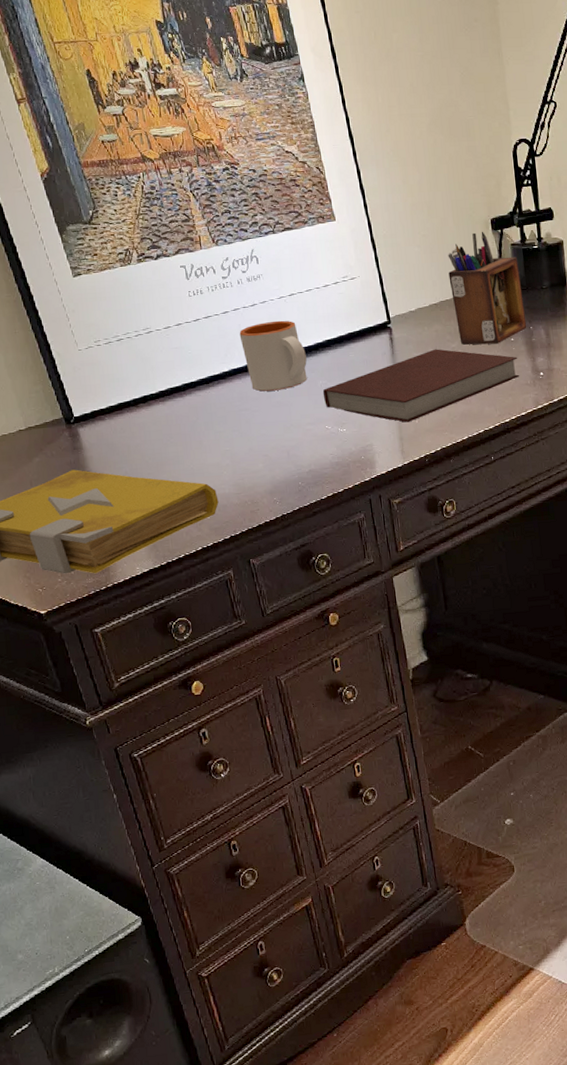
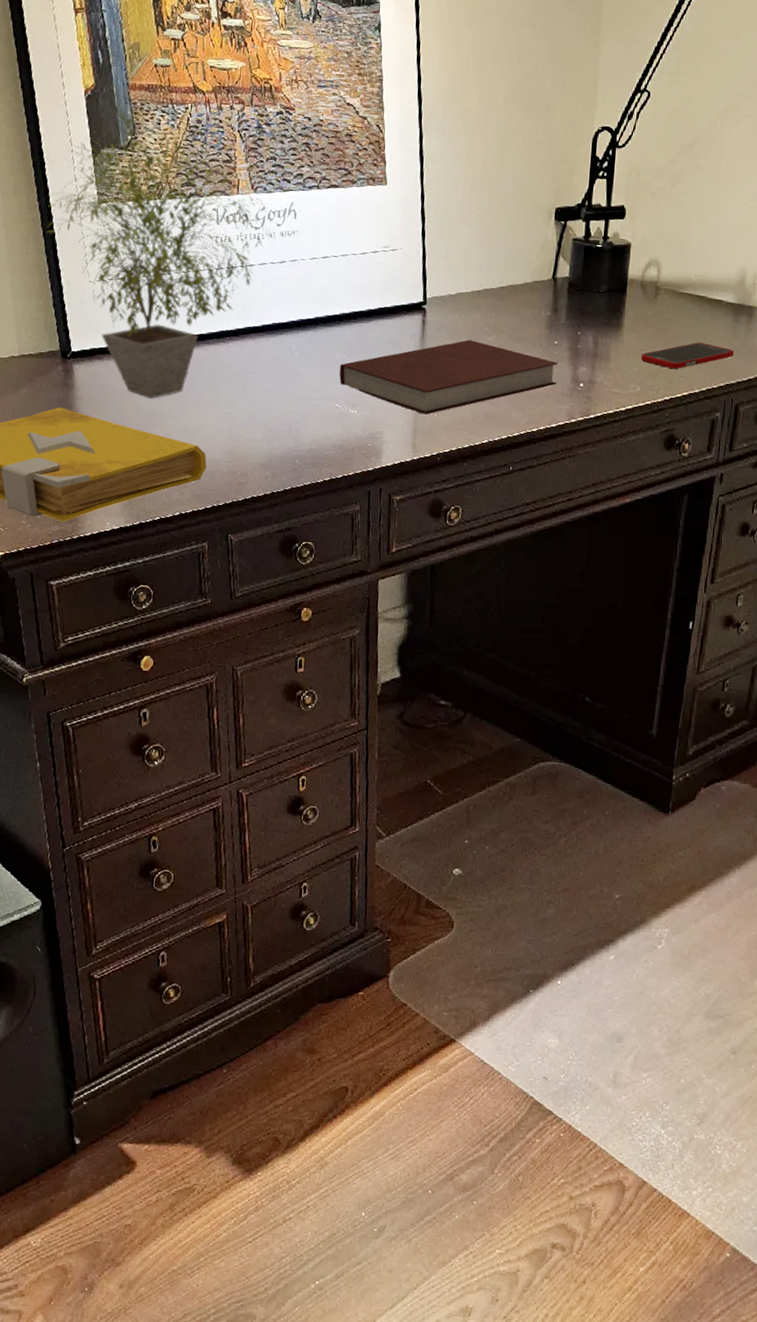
potted plant: none [24,188,240,449] -> present [45,111,273,399]
mug: present [239,320,307,392] -> none [261,282,329,358]
desk organizer: present [447,231,527,345] -> none [498,220,578,345]

